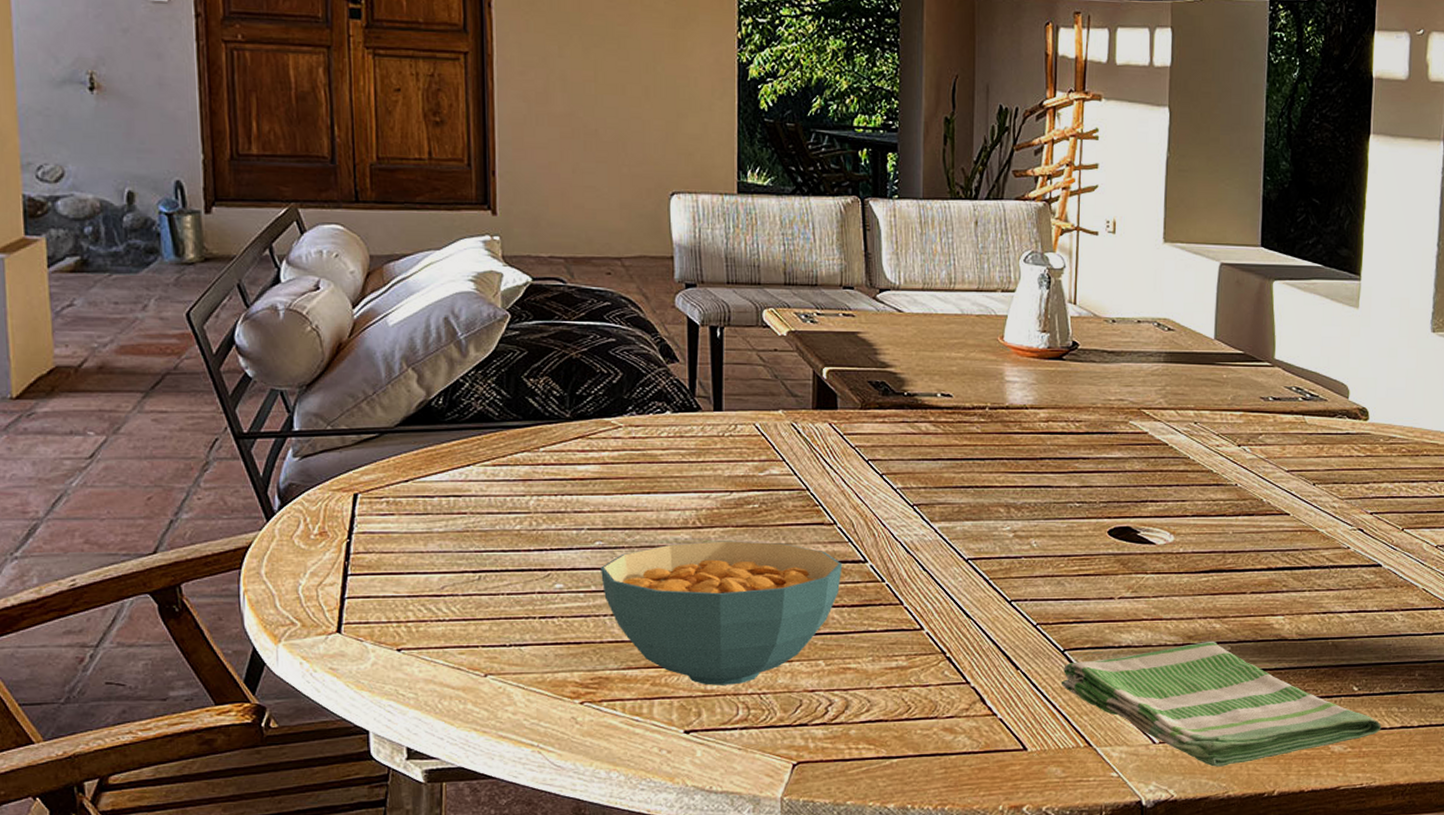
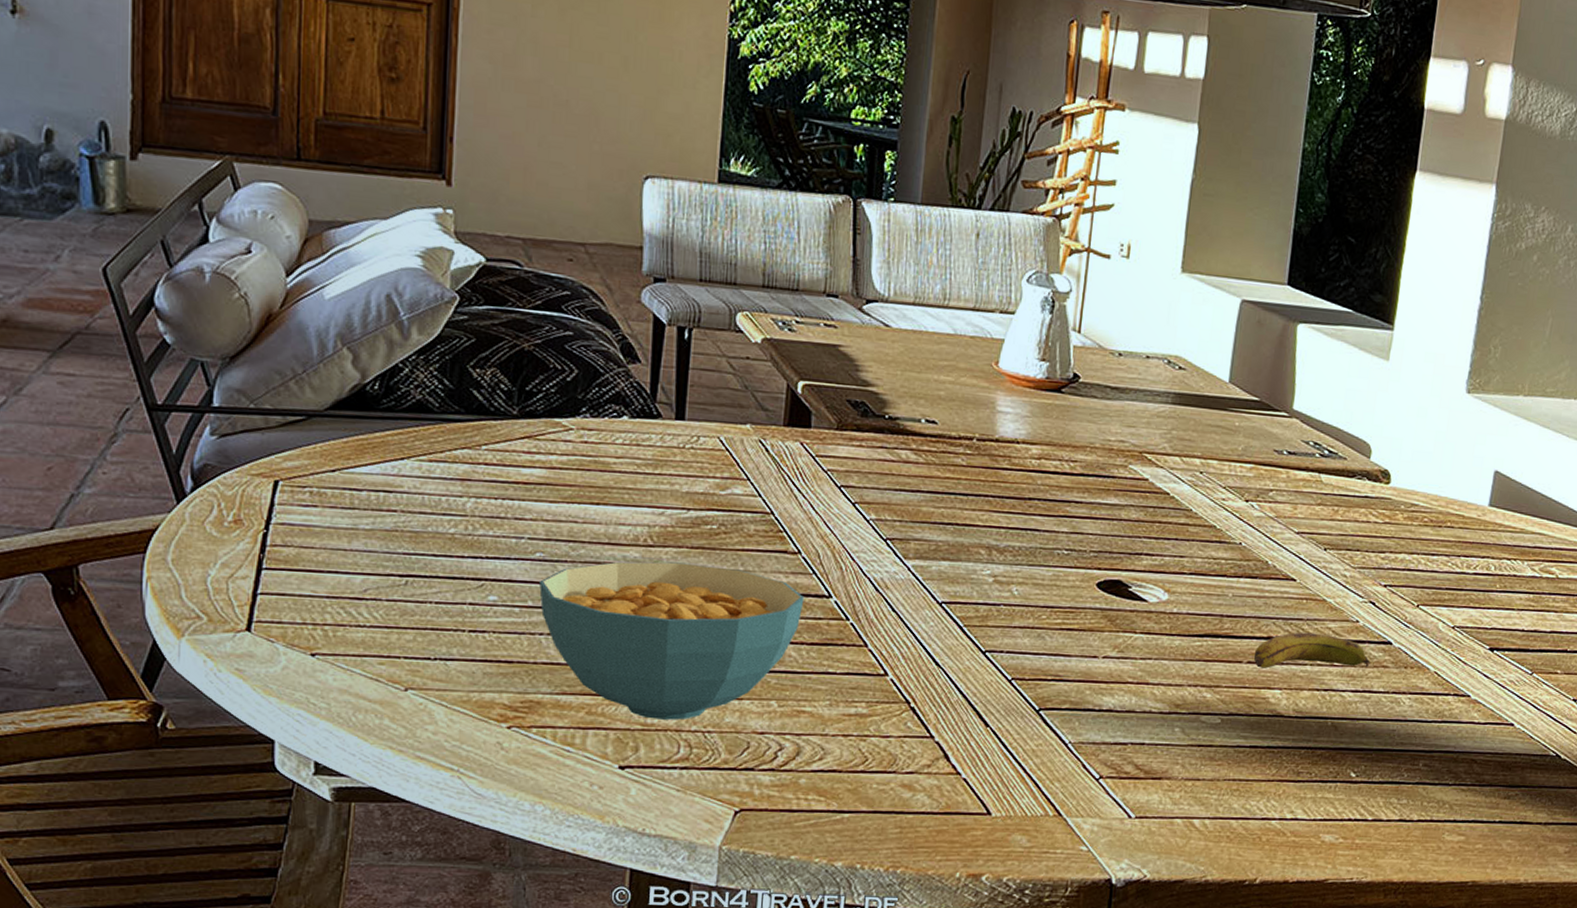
dish towel: present [1061,641,1382,767] -> none [1033,711,1378,848]
banana: none [1256,561,1363,597] -> present [1253,632,1370,668]

